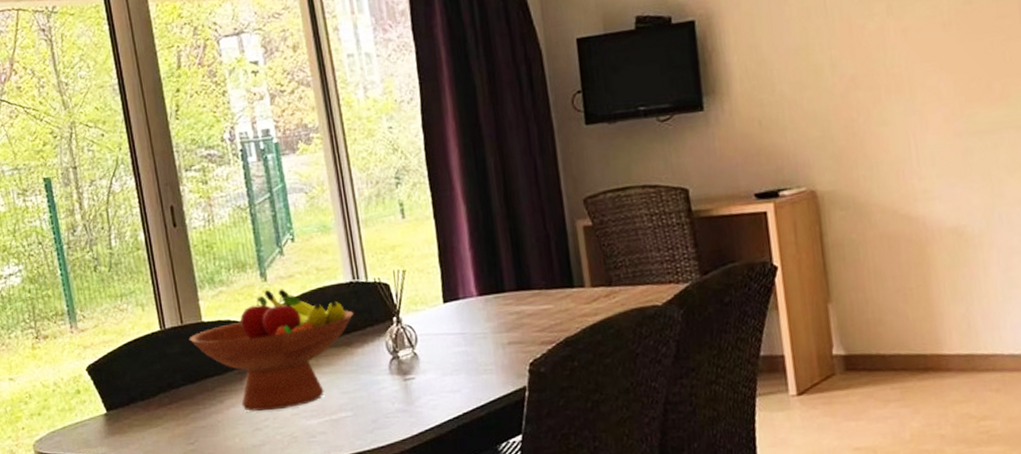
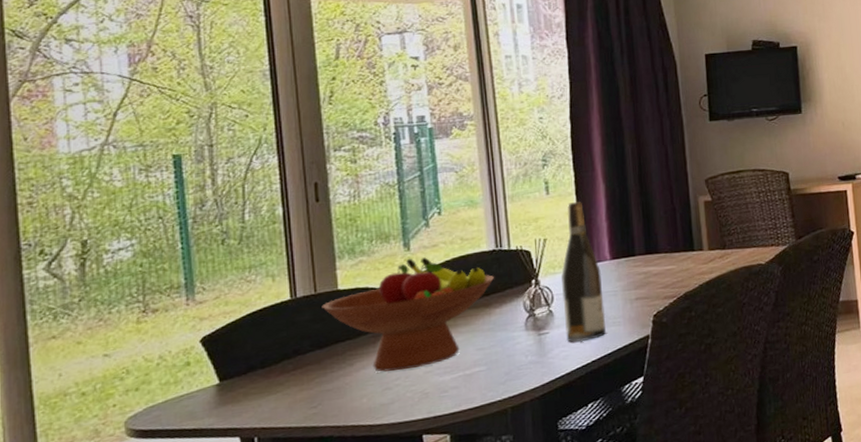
wine bottle: none [424,227,477,390] -> present [561,202,606,342]

